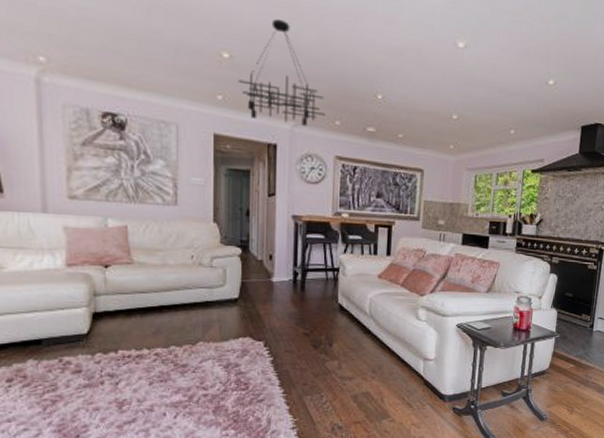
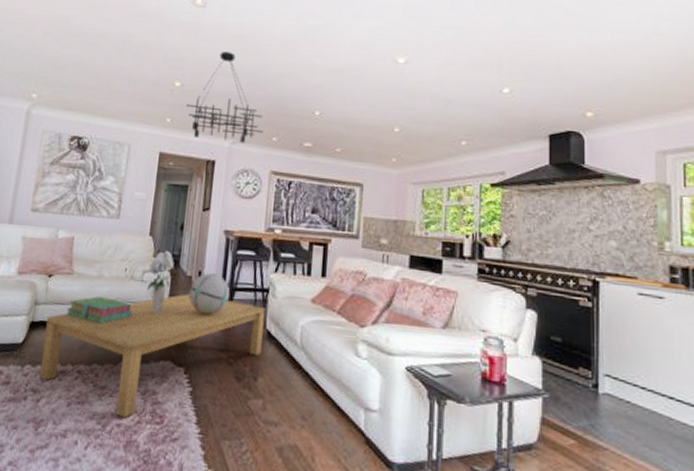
coffee table: none [110,277,337,389] -> present [39,294,266,418]
stack of books: none [132,284,205,310] -> present [66,296,133,324]
bouquet: none [216,236,243,296] -> present [147,250,174,314]
decorative sphere: none [262,257,303,295] -> present [189,273,230,316]

